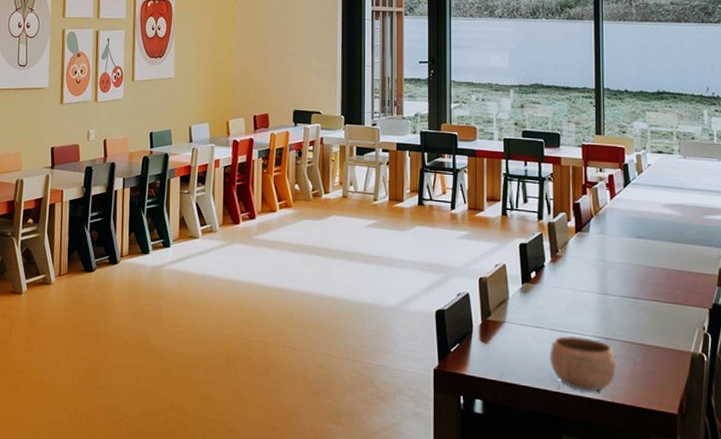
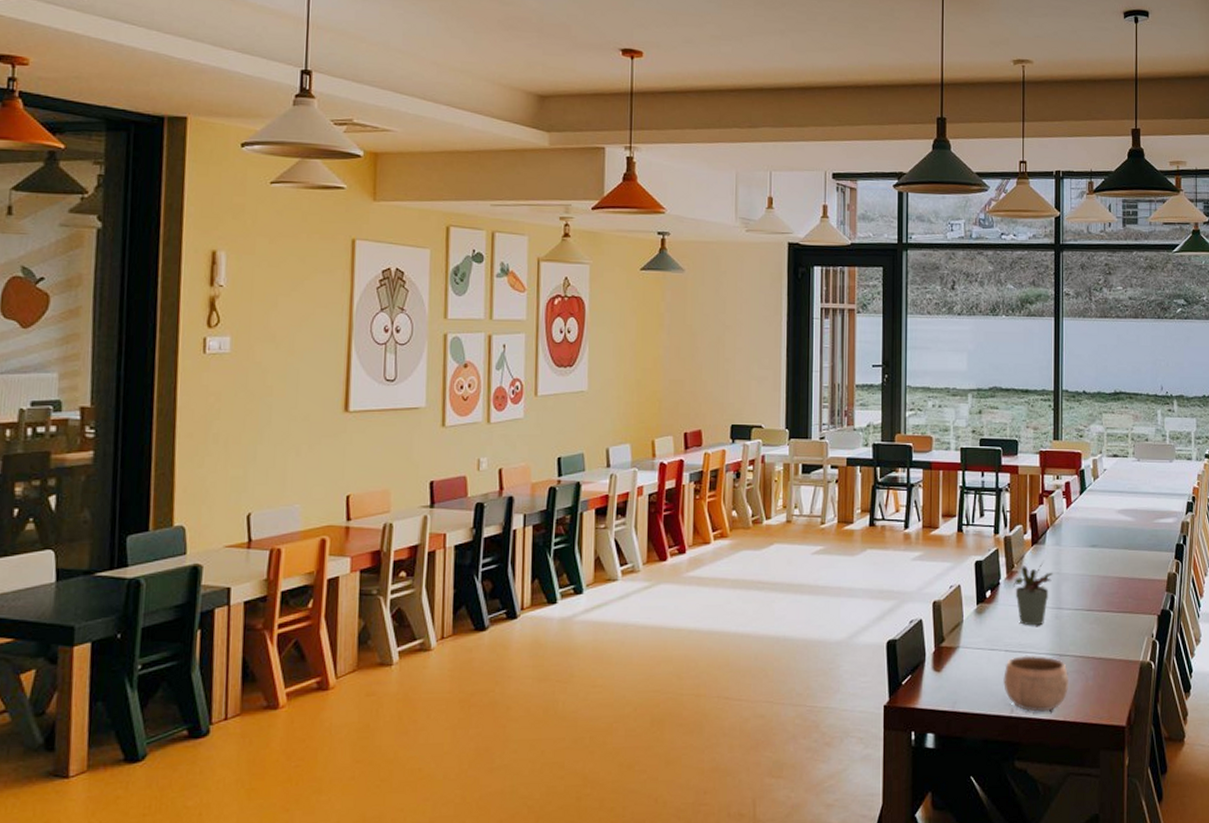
potted plant: none [557,249,598,309] -> present [1012,562,1053,626]

